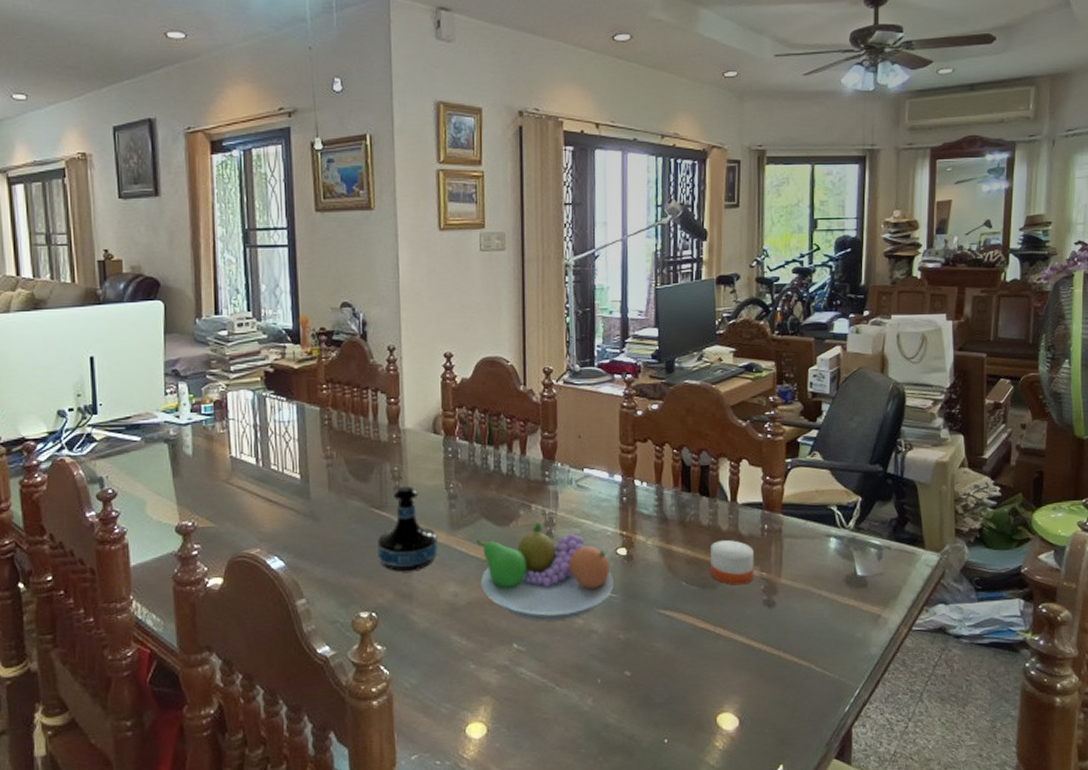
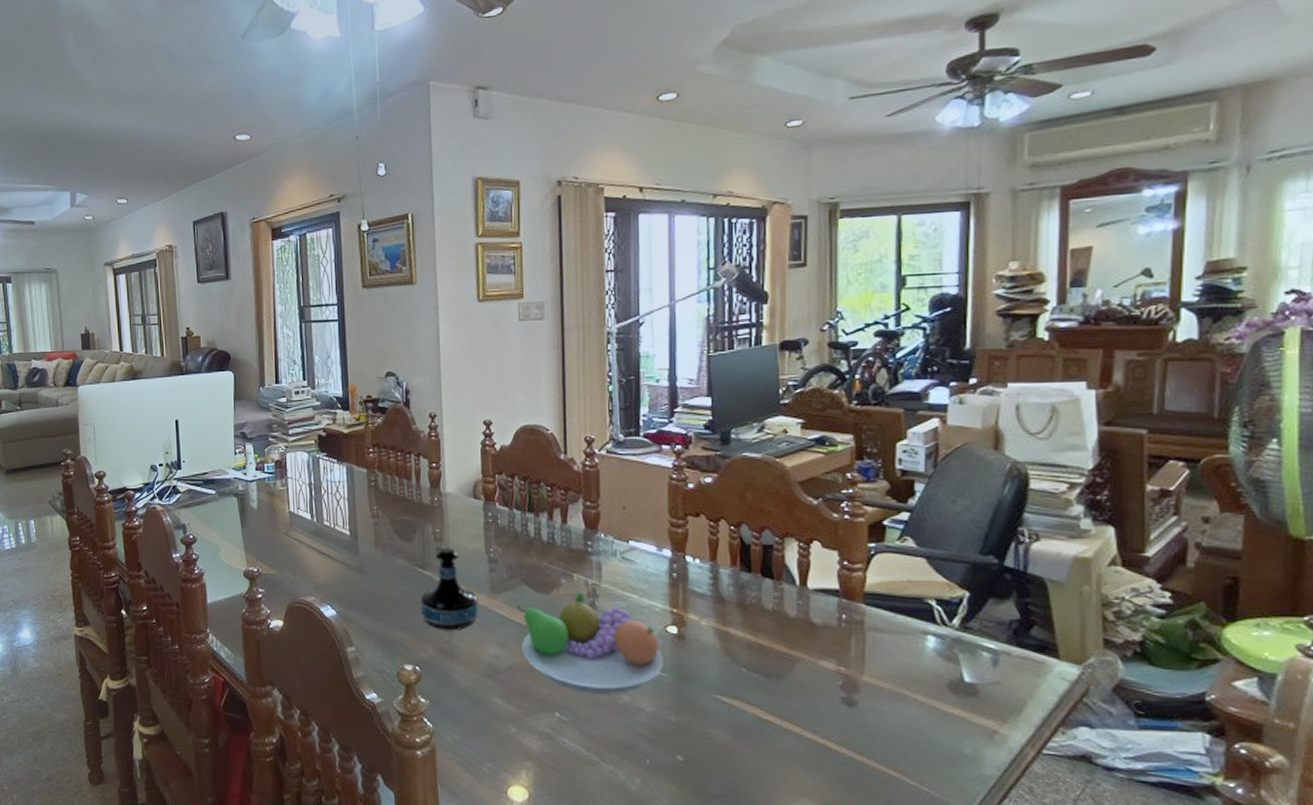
candle: present [709,540,754,585] -> none [774,628,829,678]

